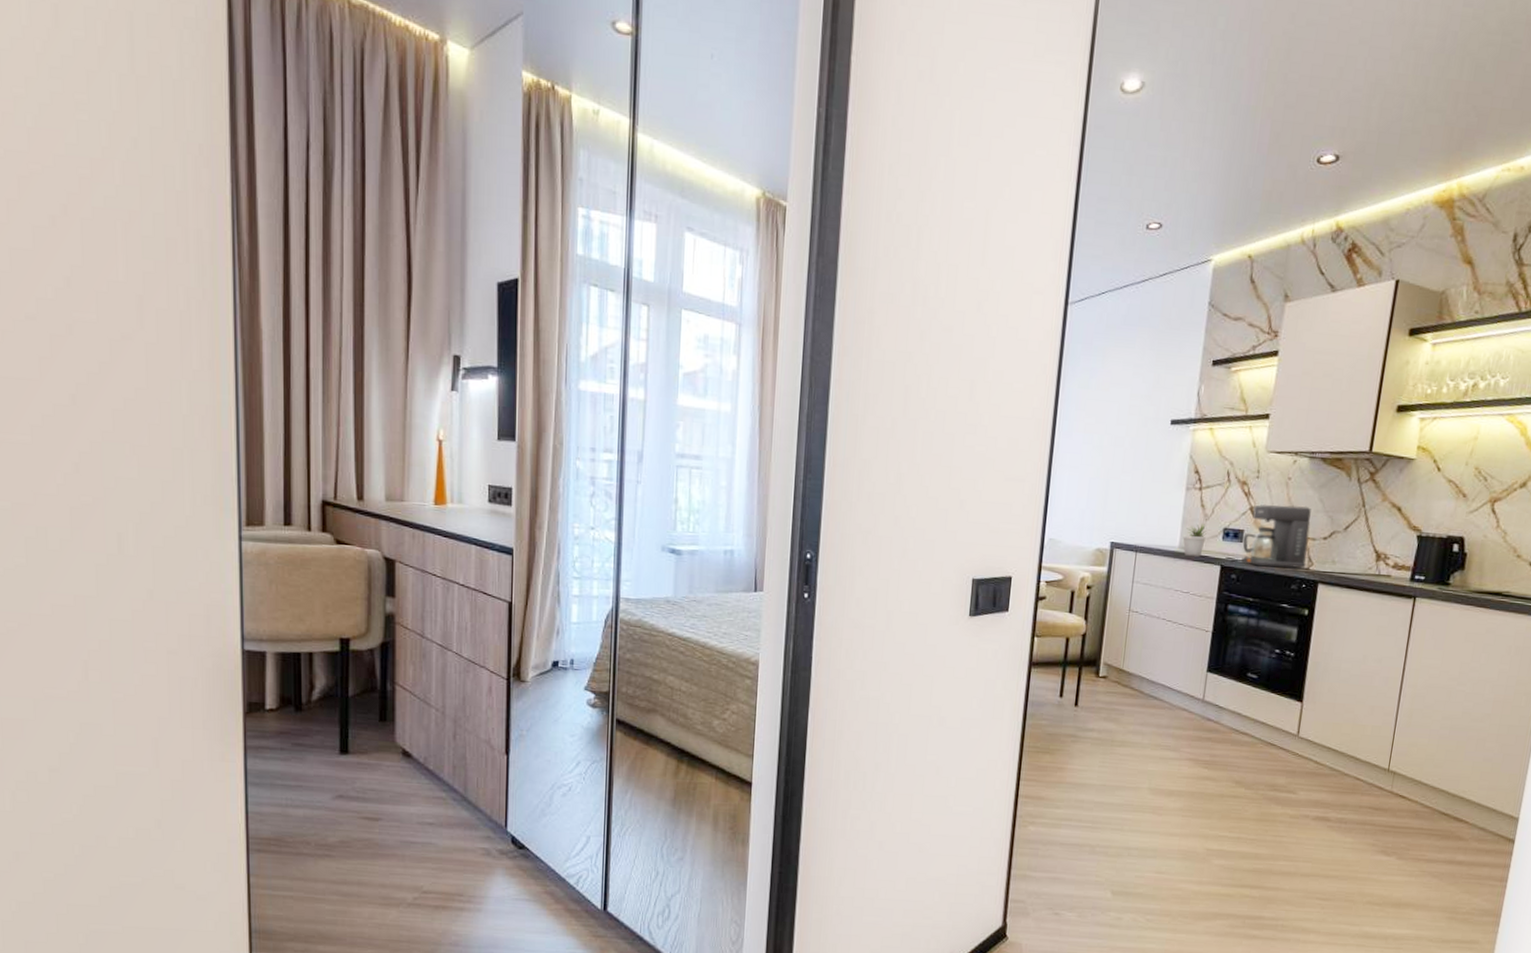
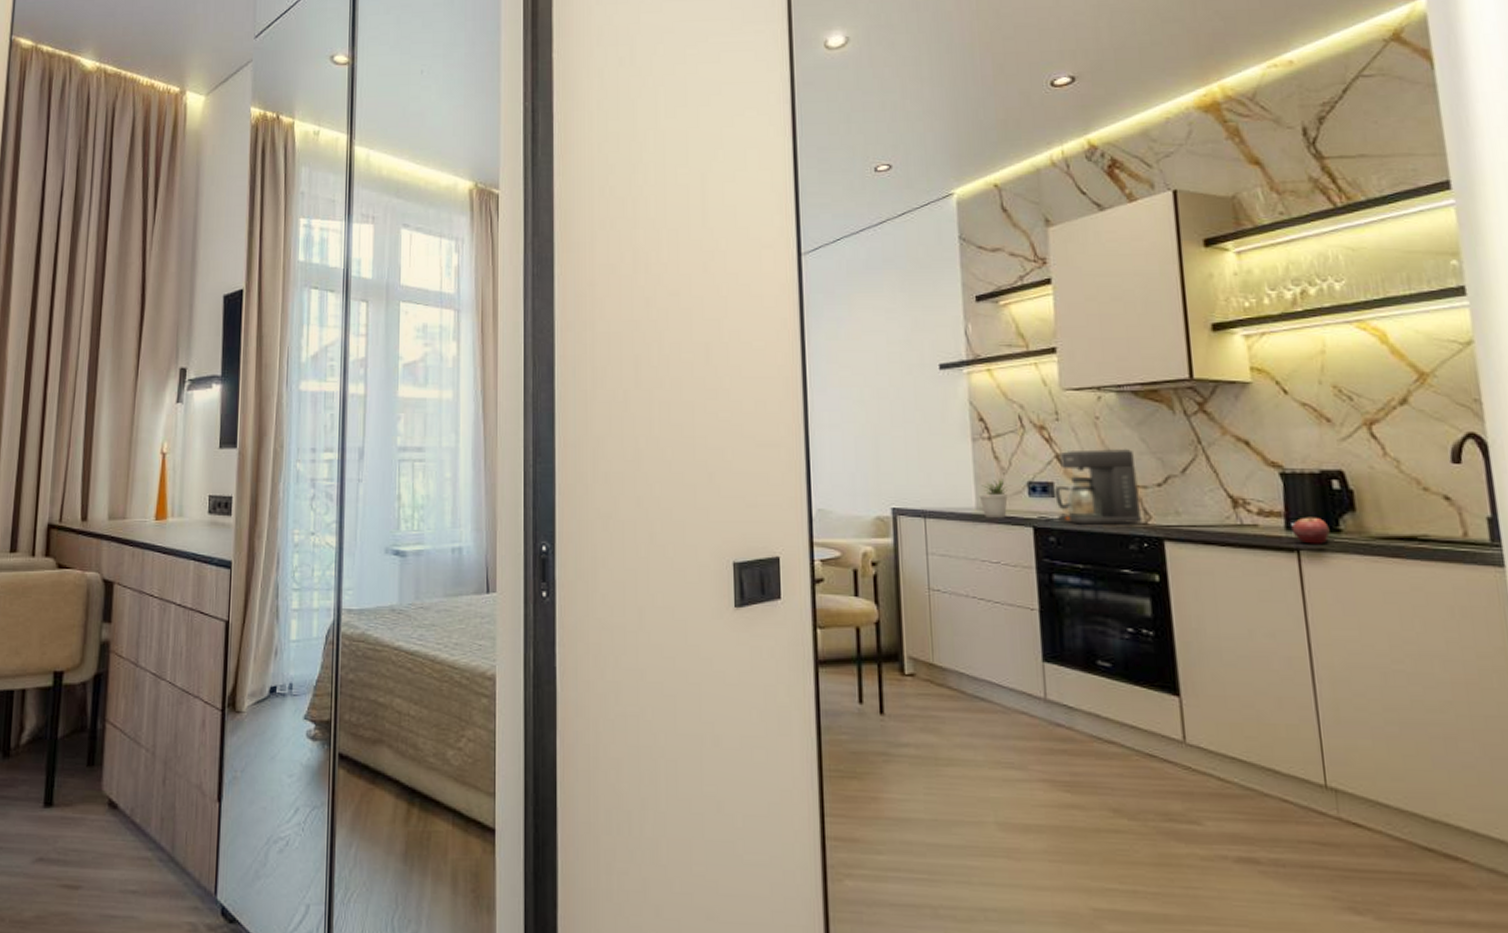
fruit: none [1414,572,1442,594] -> present [1291,517,1330,544]

